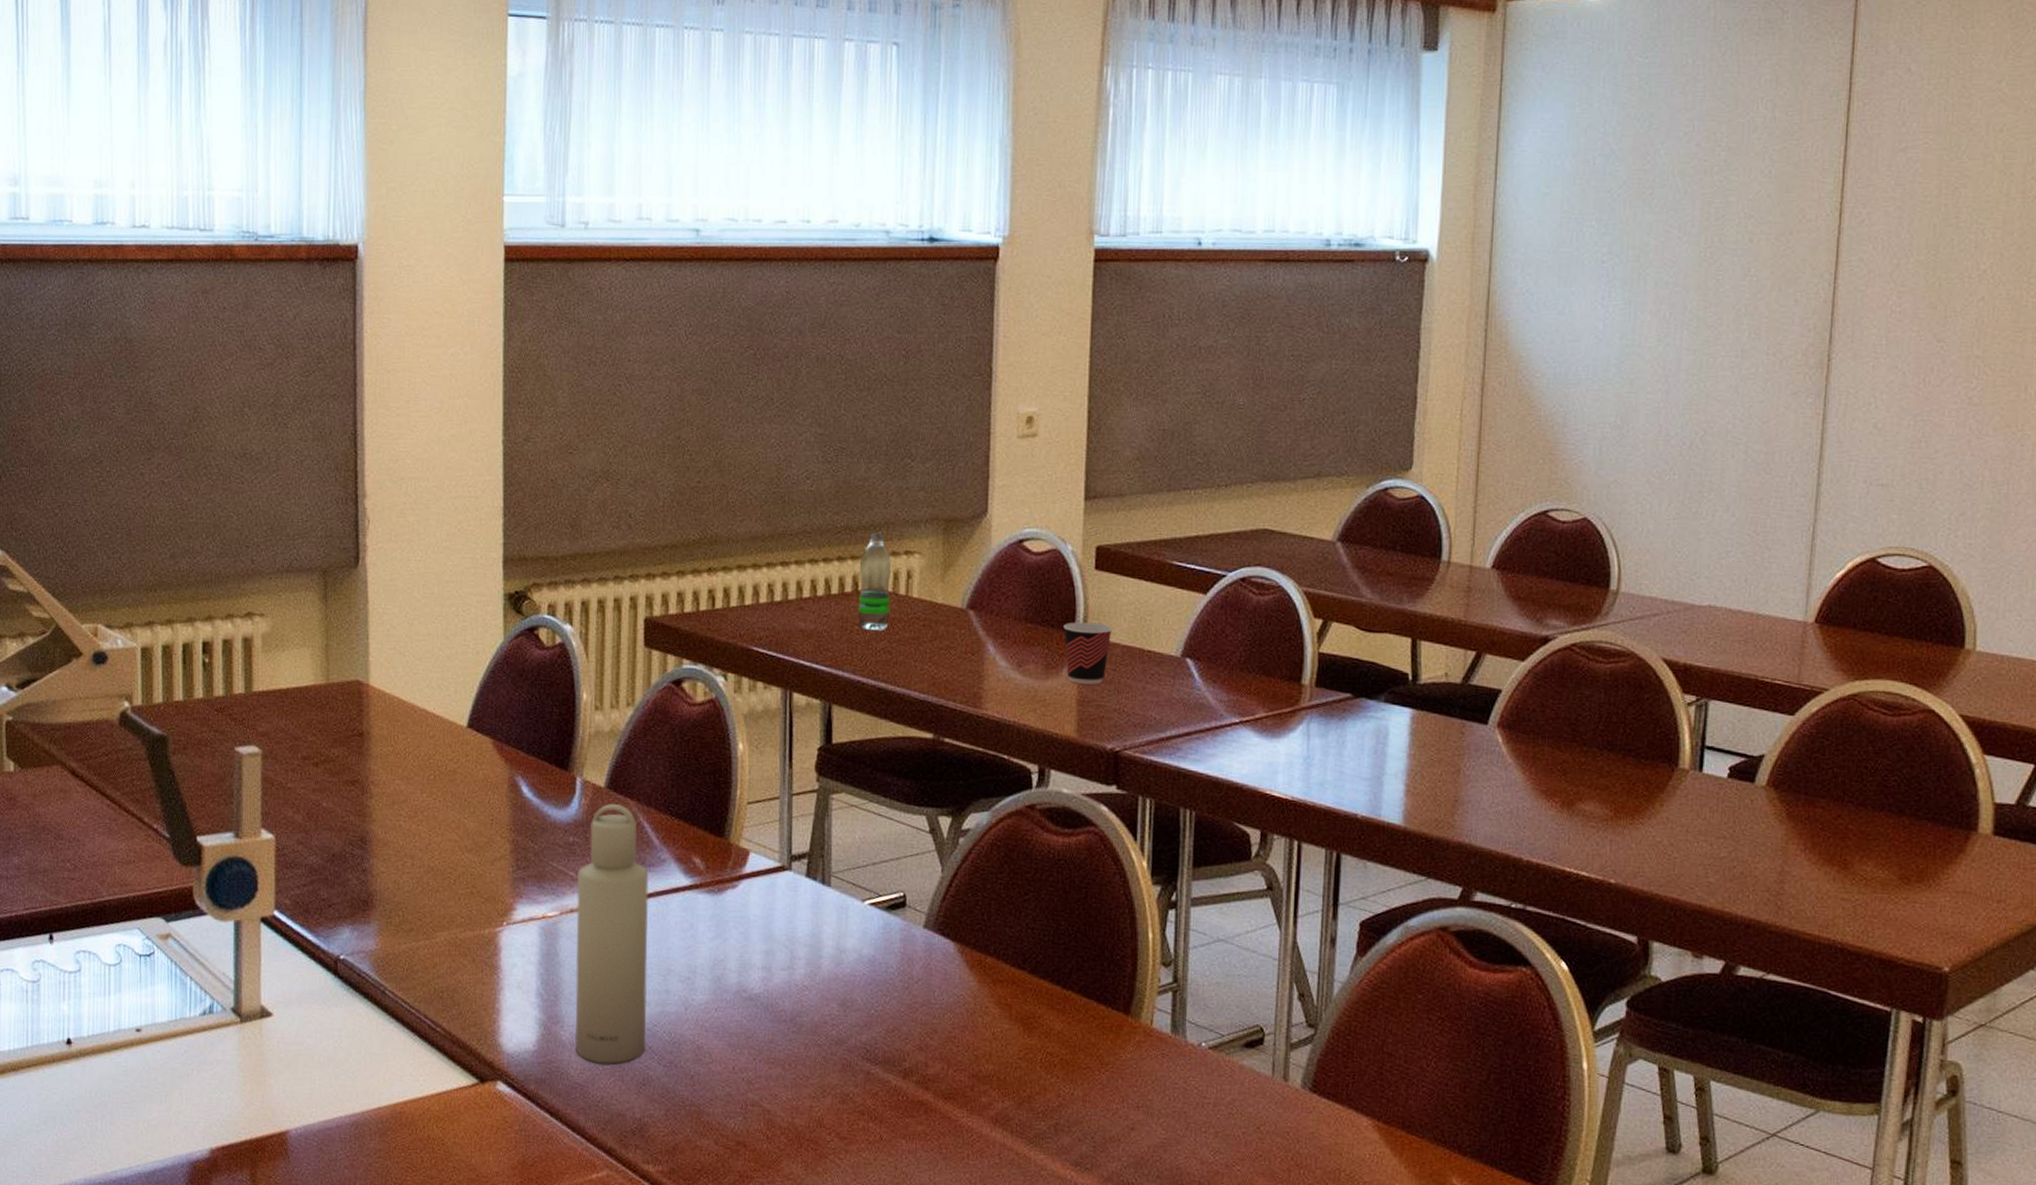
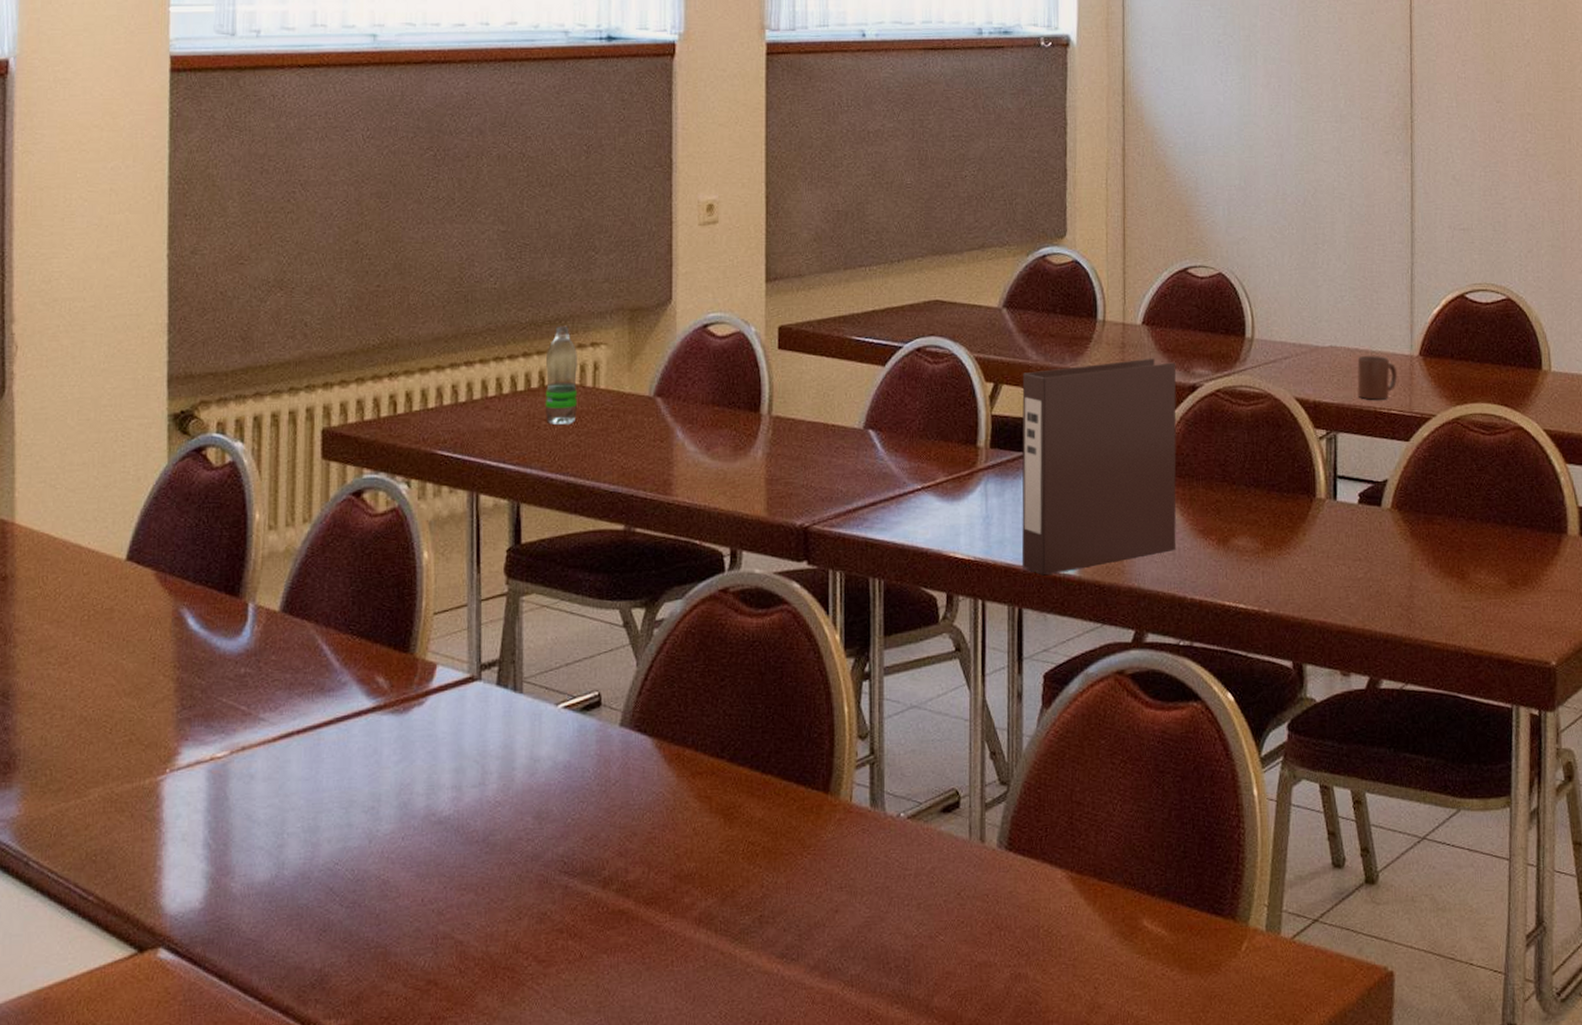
bottle: present [574,804,649,1066] -> none [246,628,329,915]
cup: present [1064,622,1113,685] -> none [750,401,797,463]
binder: none [1343,604,1528,822] -> present [1021,358,1177,576]
cup: none [1736,618,1787,668] -> present [1357,355,1398,400]

